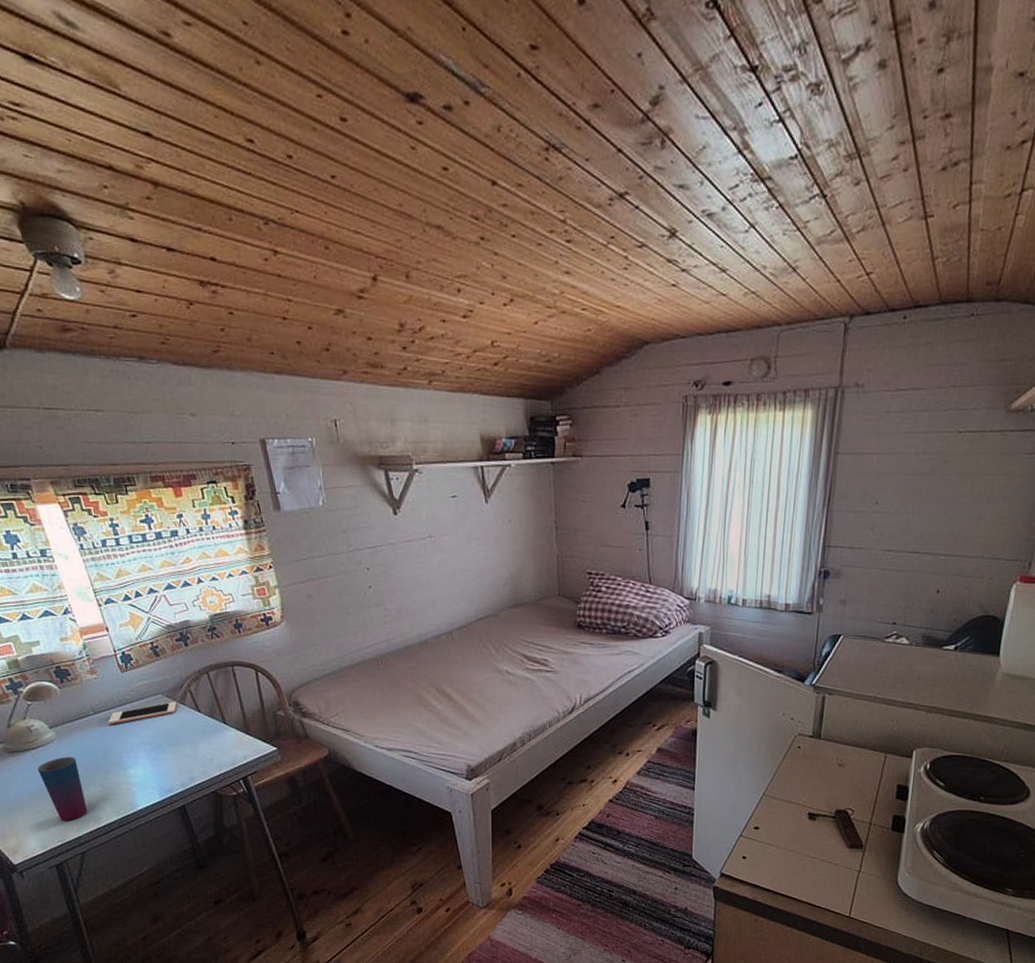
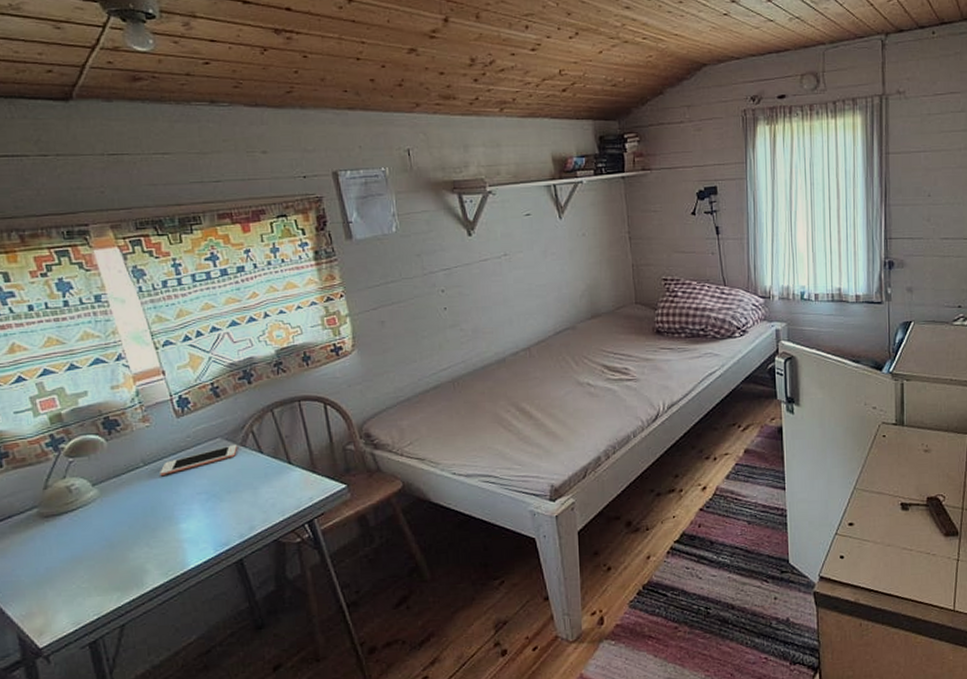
cup: present [37,756,88,822] -> none [75,515,131,591]

